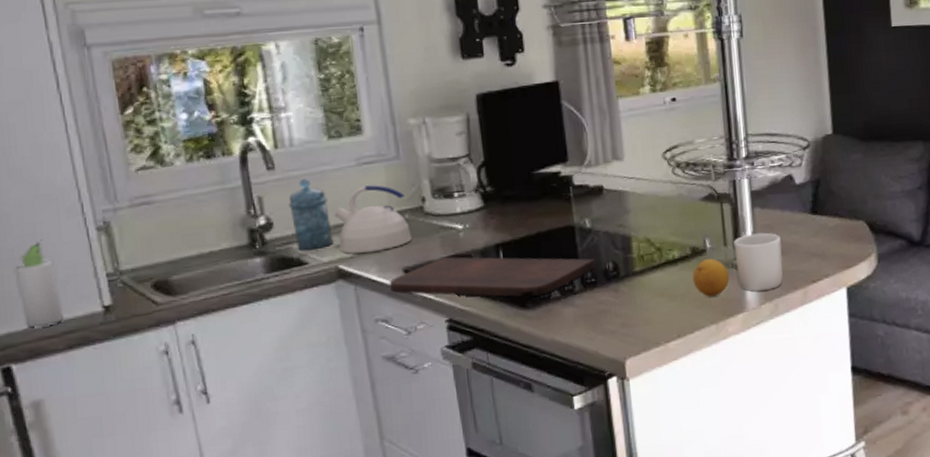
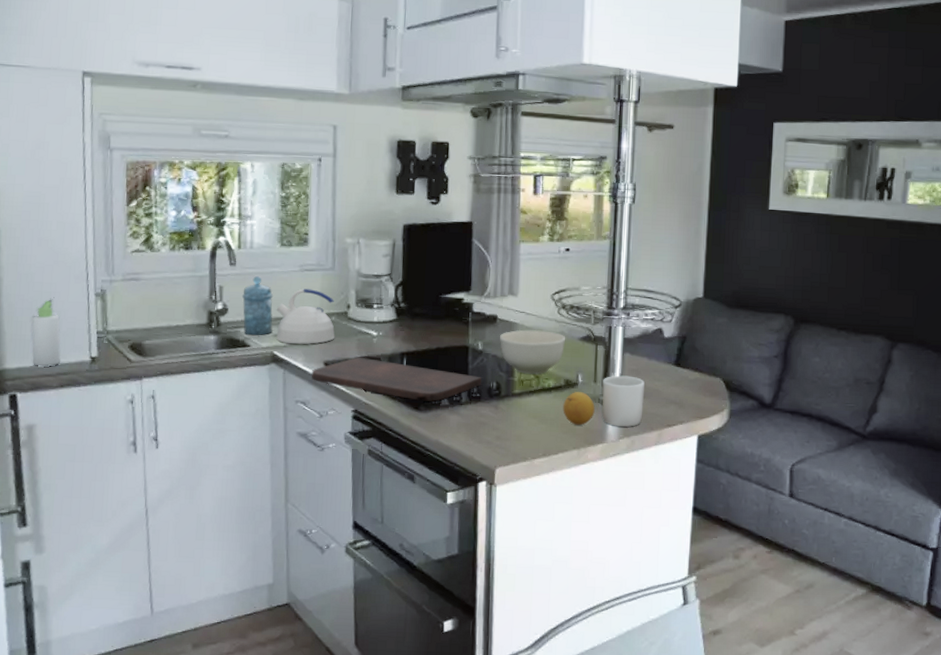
bowl: none [608,195,686,248] -> present [499,329,566,374]

